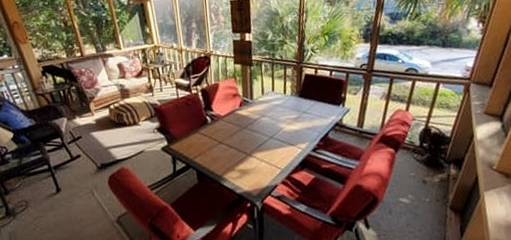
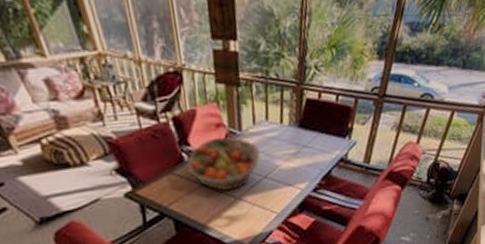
fruit basket: none [209,104,268,148] -> present [186,137,262,190]

